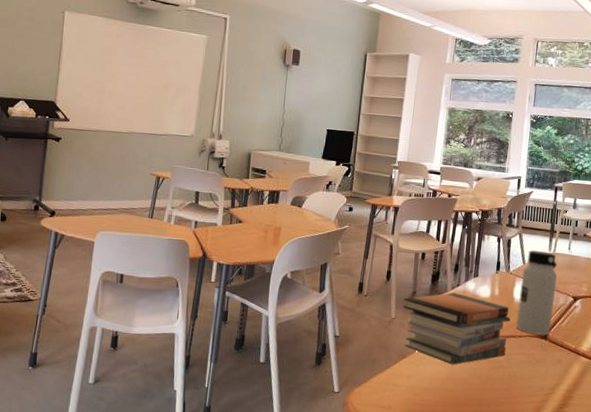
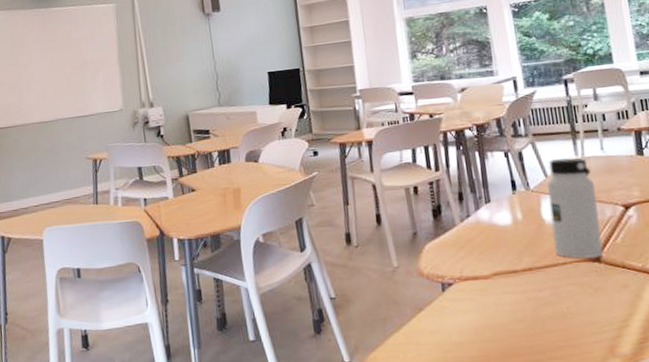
book stack: present [403,292,511,365] -> none [404,225,551,311]

